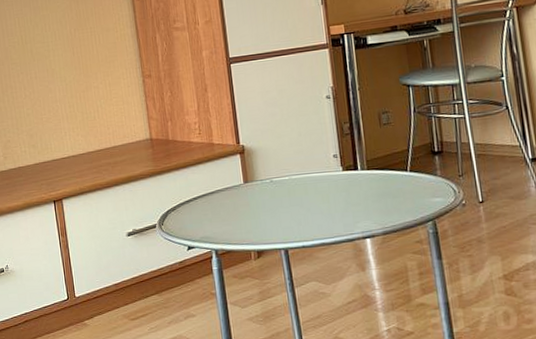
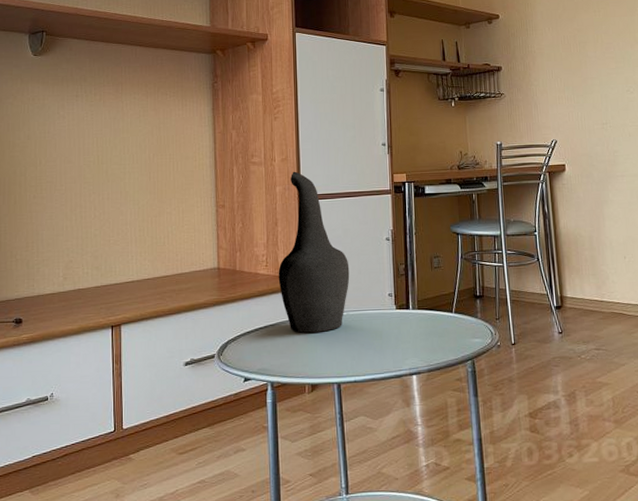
decorative vase: none [212,33,290,200] -> present [278,171,350,333]

